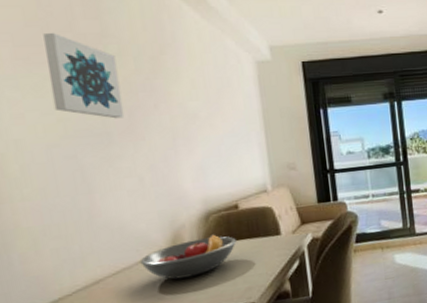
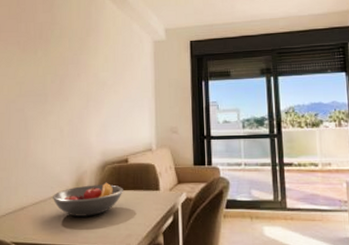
wall art: present [43,32,125,119] -> none [16,22,57,84]

